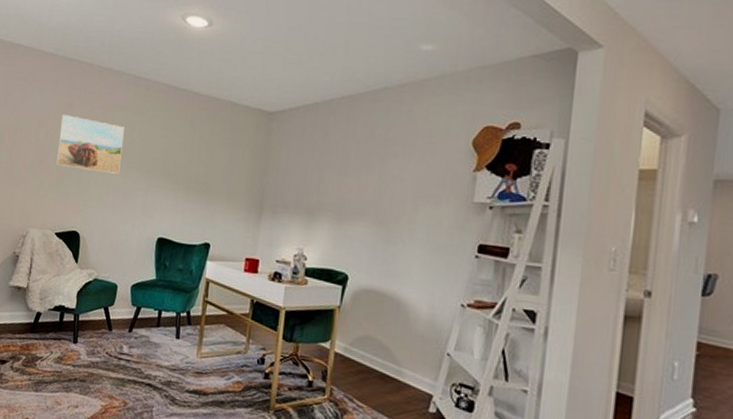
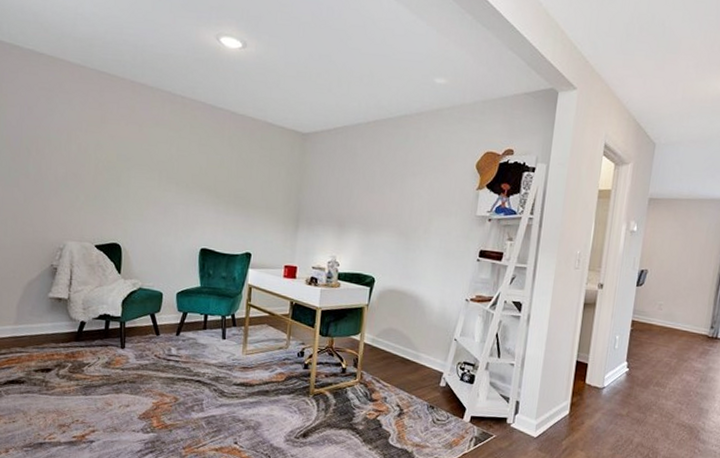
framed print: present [56,115,124,174] -> none [91,128,162,189]

